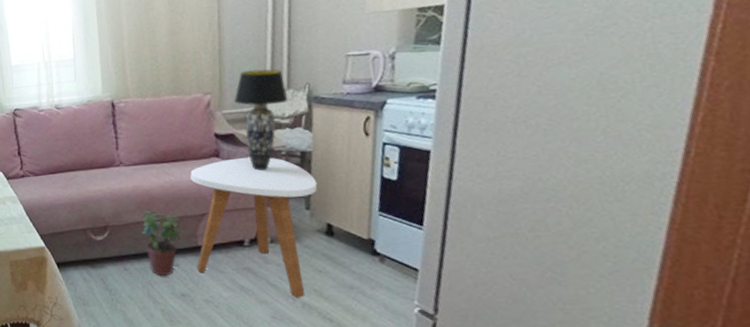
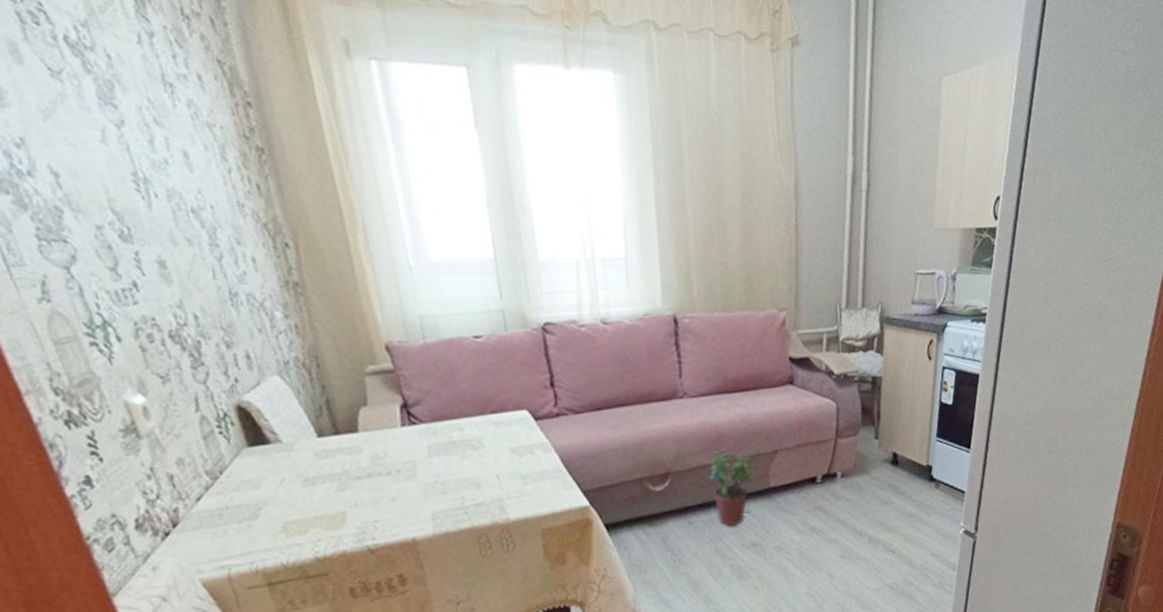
side table: present [190,156,318,298] -> none [763,383,886,533]
table lamp: present [234,69,289,171] -> none [810,283,863,399]

